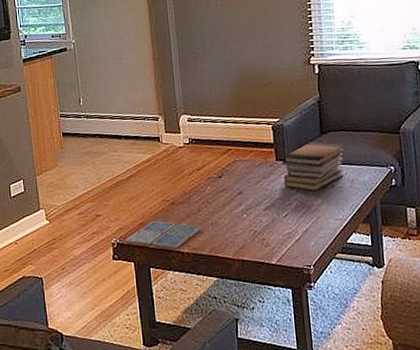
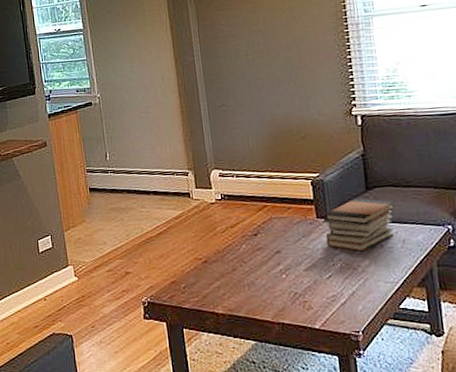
drink coaster: present [126,221,202,249] -> none [157,280,237,309]

